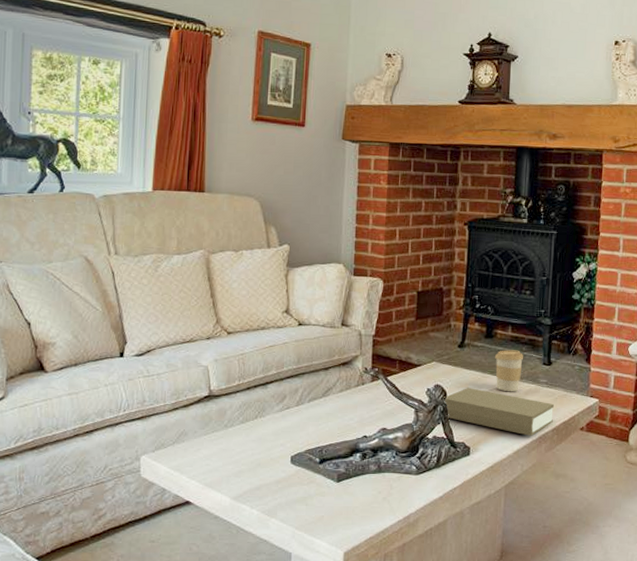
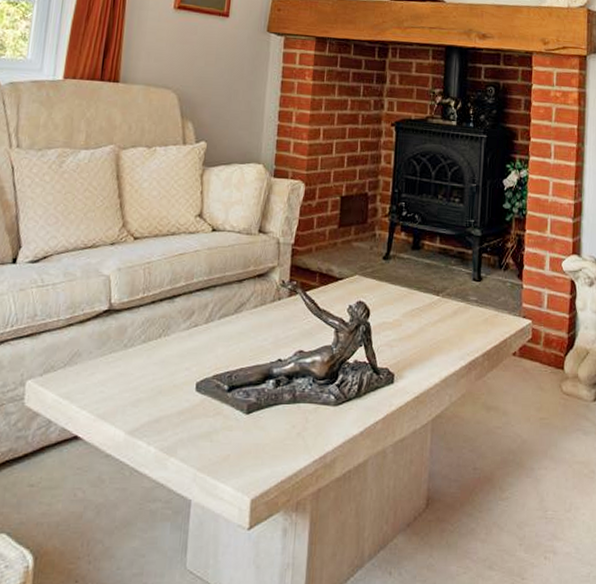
book: present [443,388,555,436] -> none [366,305,485,361]
coffee cup: present [495,350,524,392] -> none [422,263,453,311]

